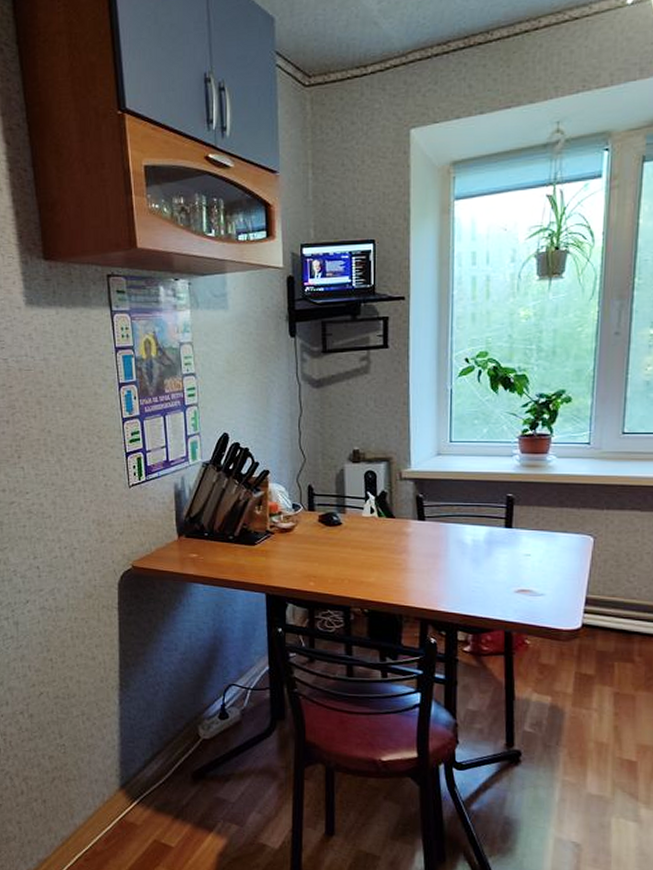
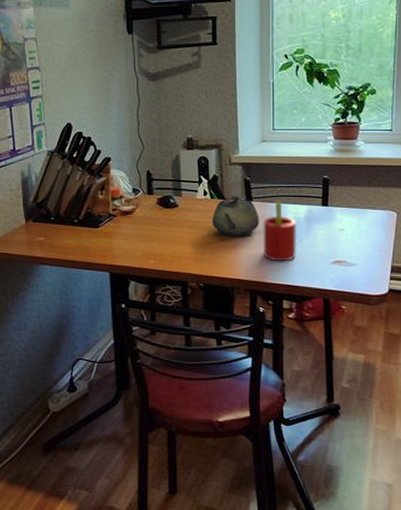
teapot: none [379,513,432,559] -> present [212,195,259,236]
straw: none [435,521,476,589] -> present [263,201,297,262]

